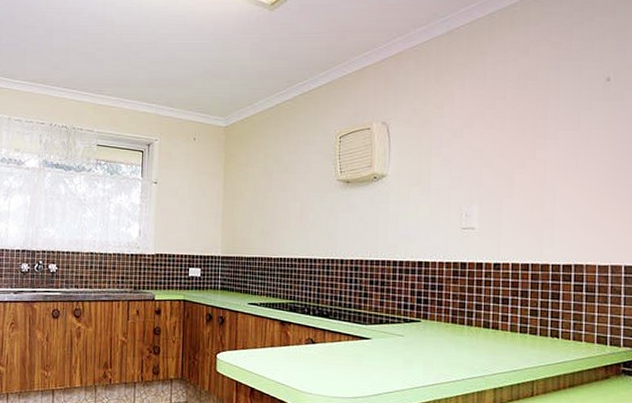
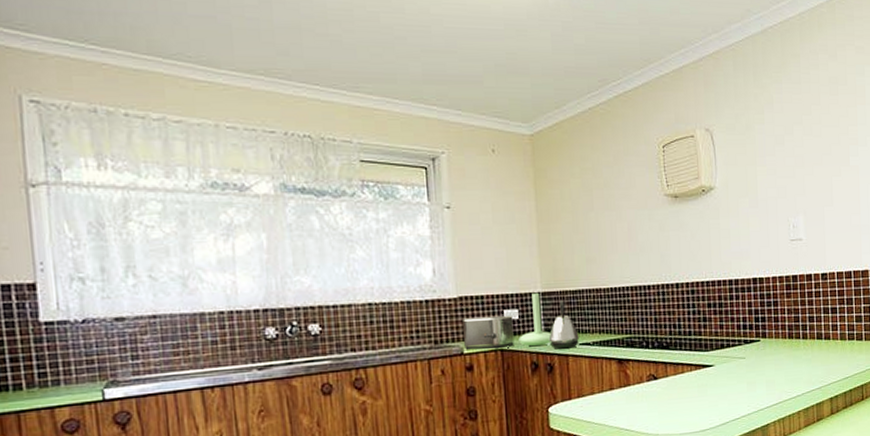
toaster: none [155,271,196,300] -> present [461,315,515,351]
paper towel holder: none [198,256,225,301] -> present [518,292,551,347]
kettle: none [223,265,249,306] -> present [548,301,579,349]

